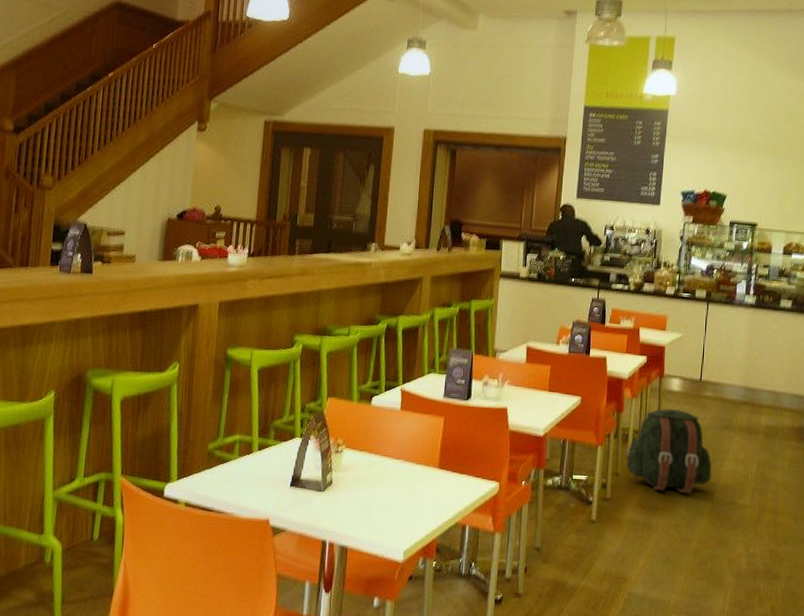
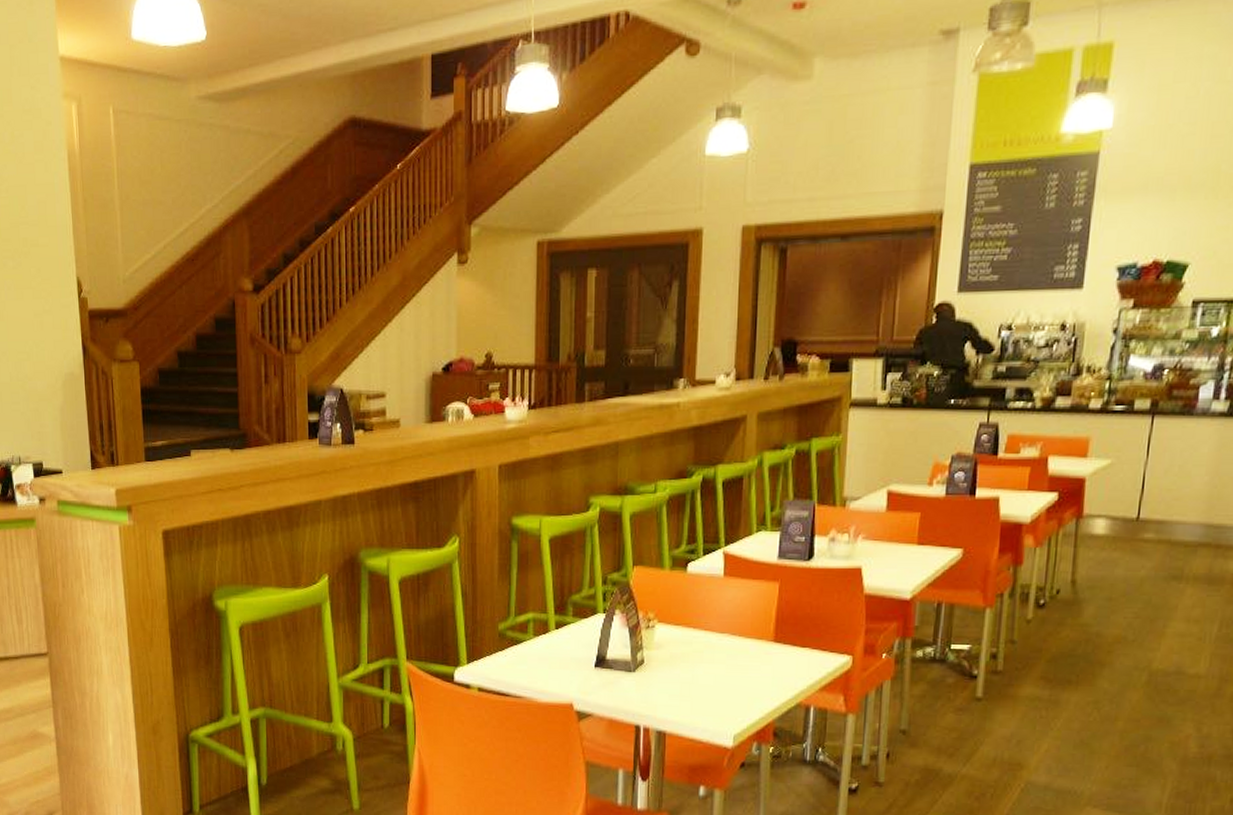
backpack: present [625,409,712,494] -> none [1024,558,1151,663]

